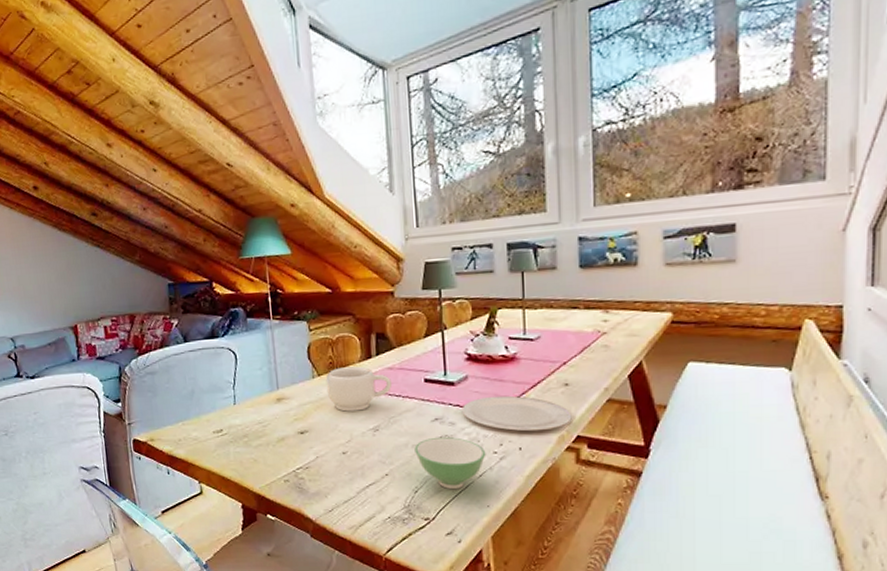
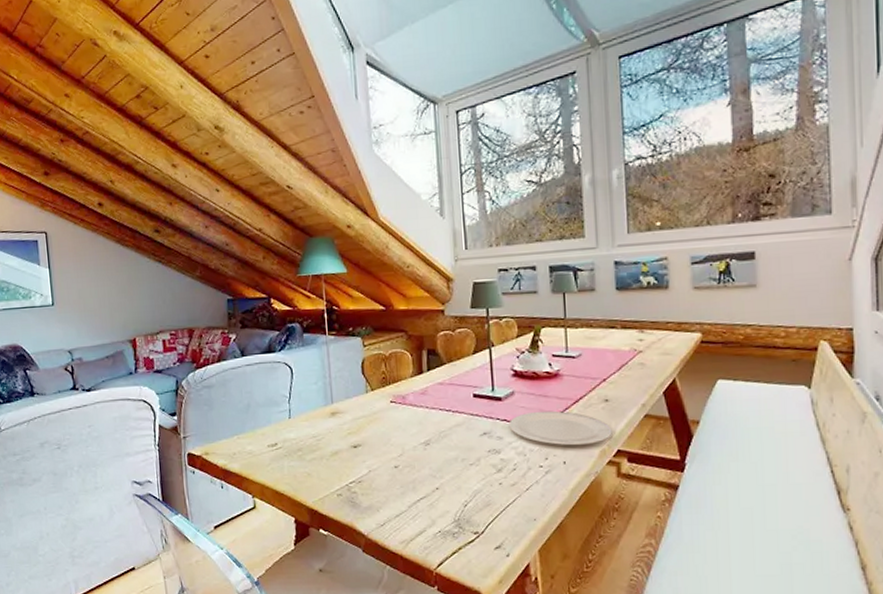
cup: present [326,366,391,412] -> none [379,381,442,426]
bowl: present [414,436,486,490] -> none [464,450,533,504]

